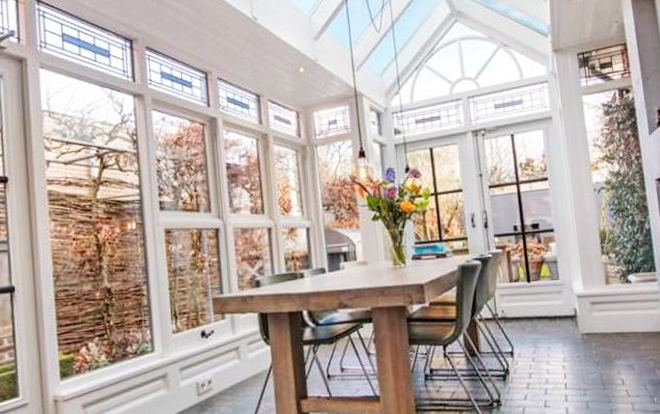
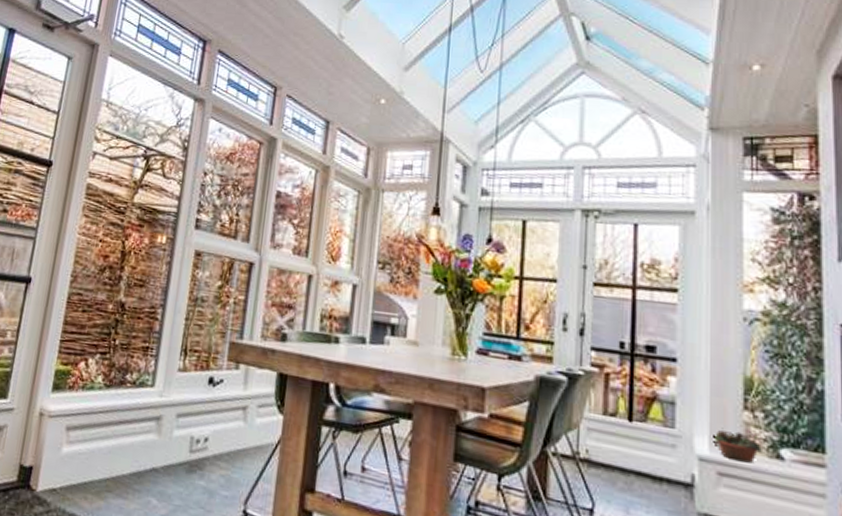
succulent planter: none [586,268,618,292] -> present [715,429,763,463]

